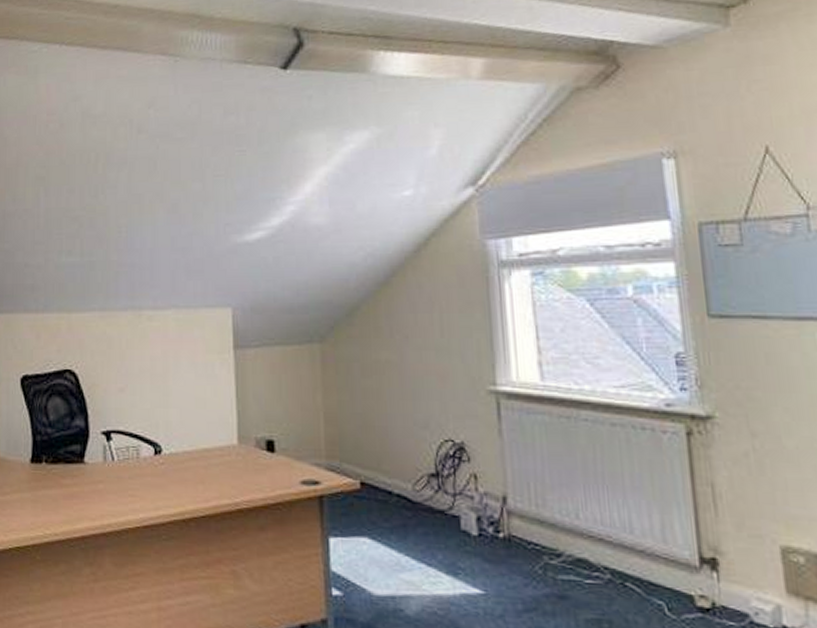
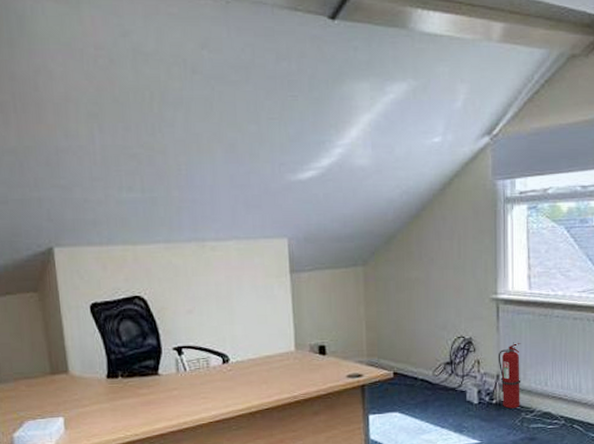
fire extinguisher: none [502,452,540,548] -> present [498,342,521,409]

